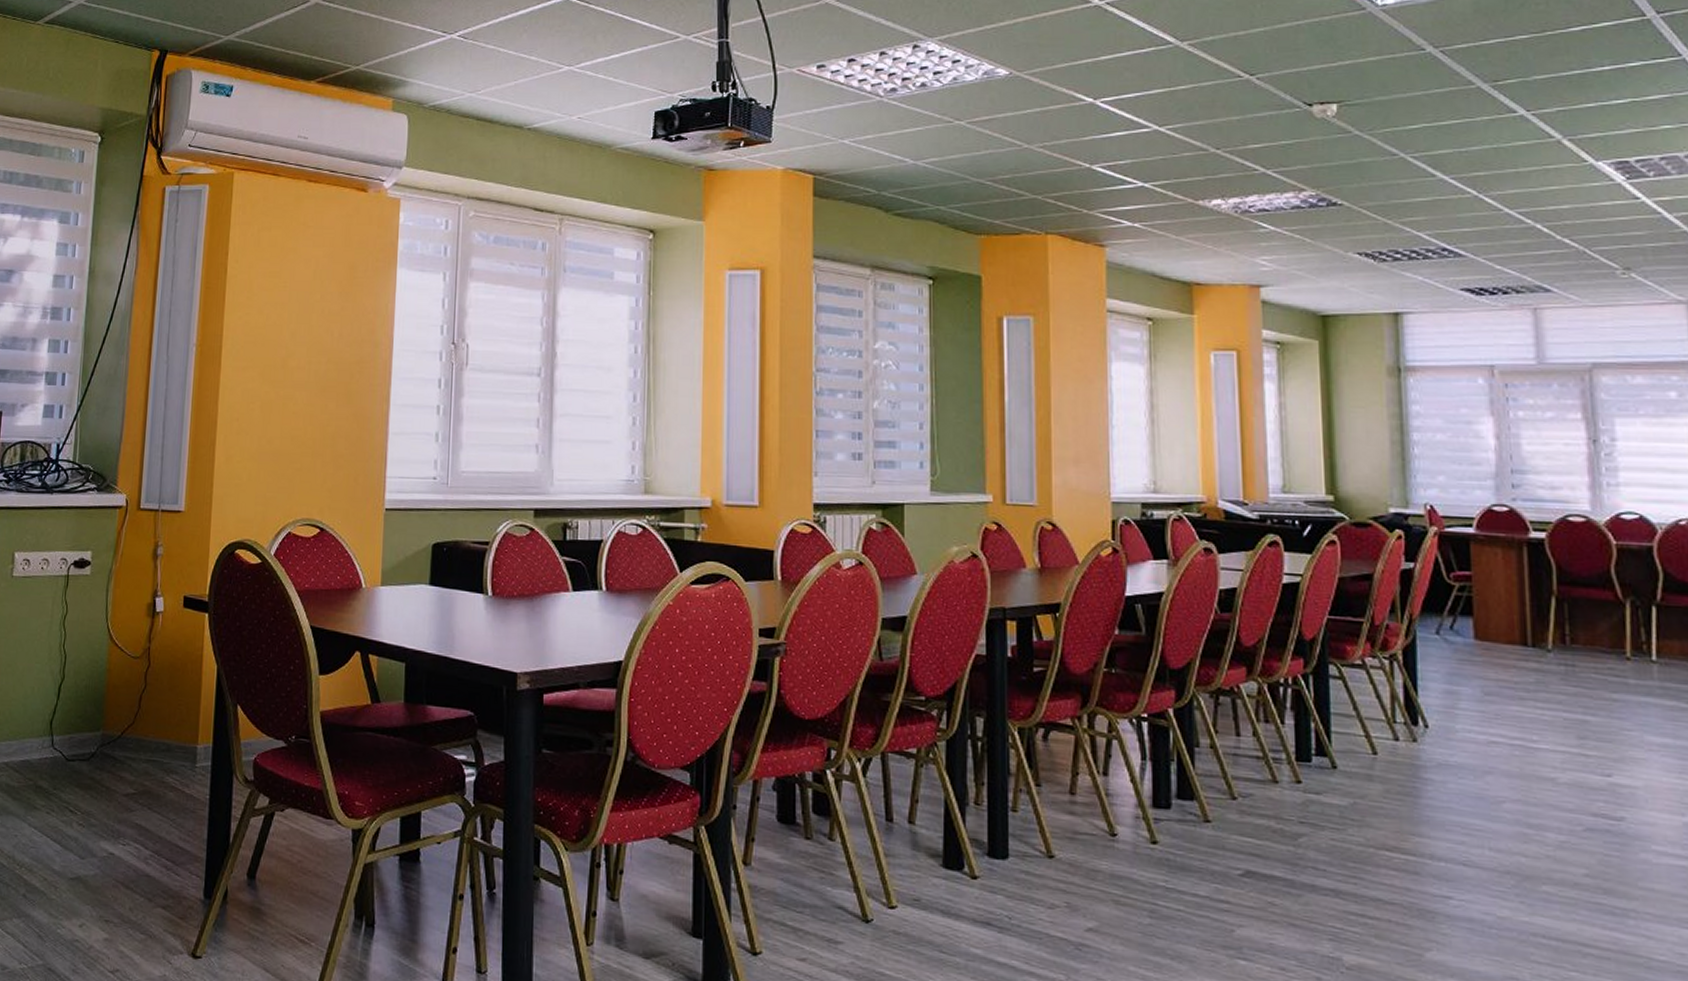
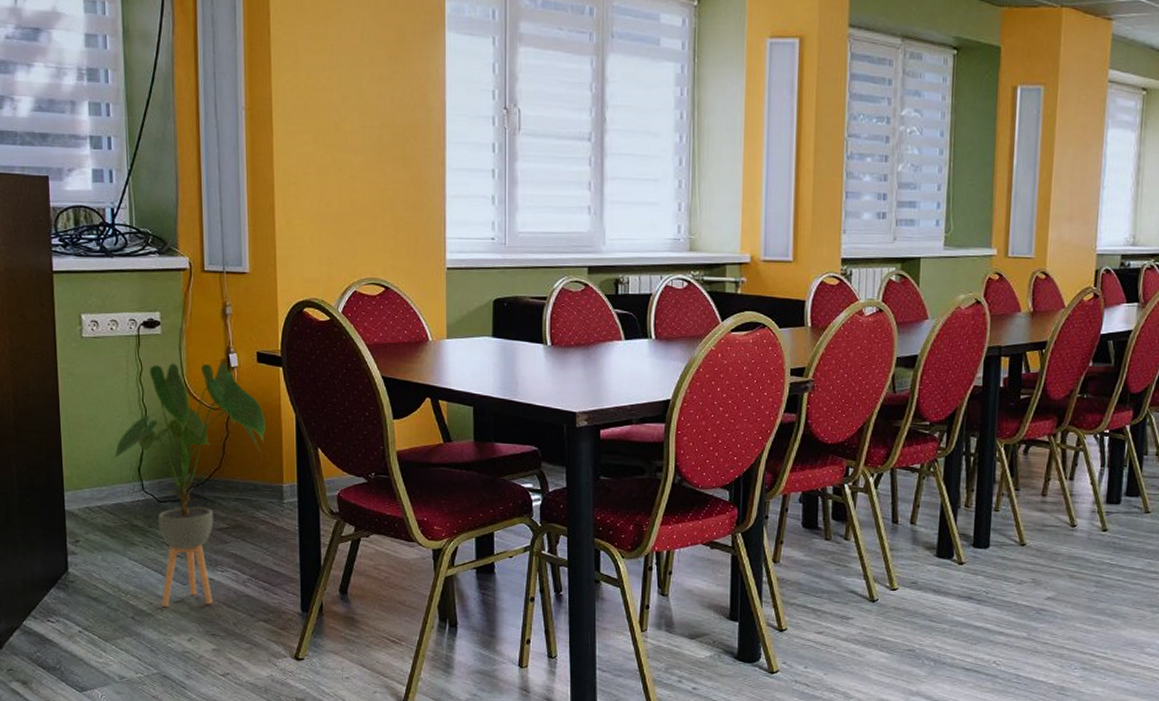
house plant: none [25,606,186,885] -> present [112,362,266,607]

